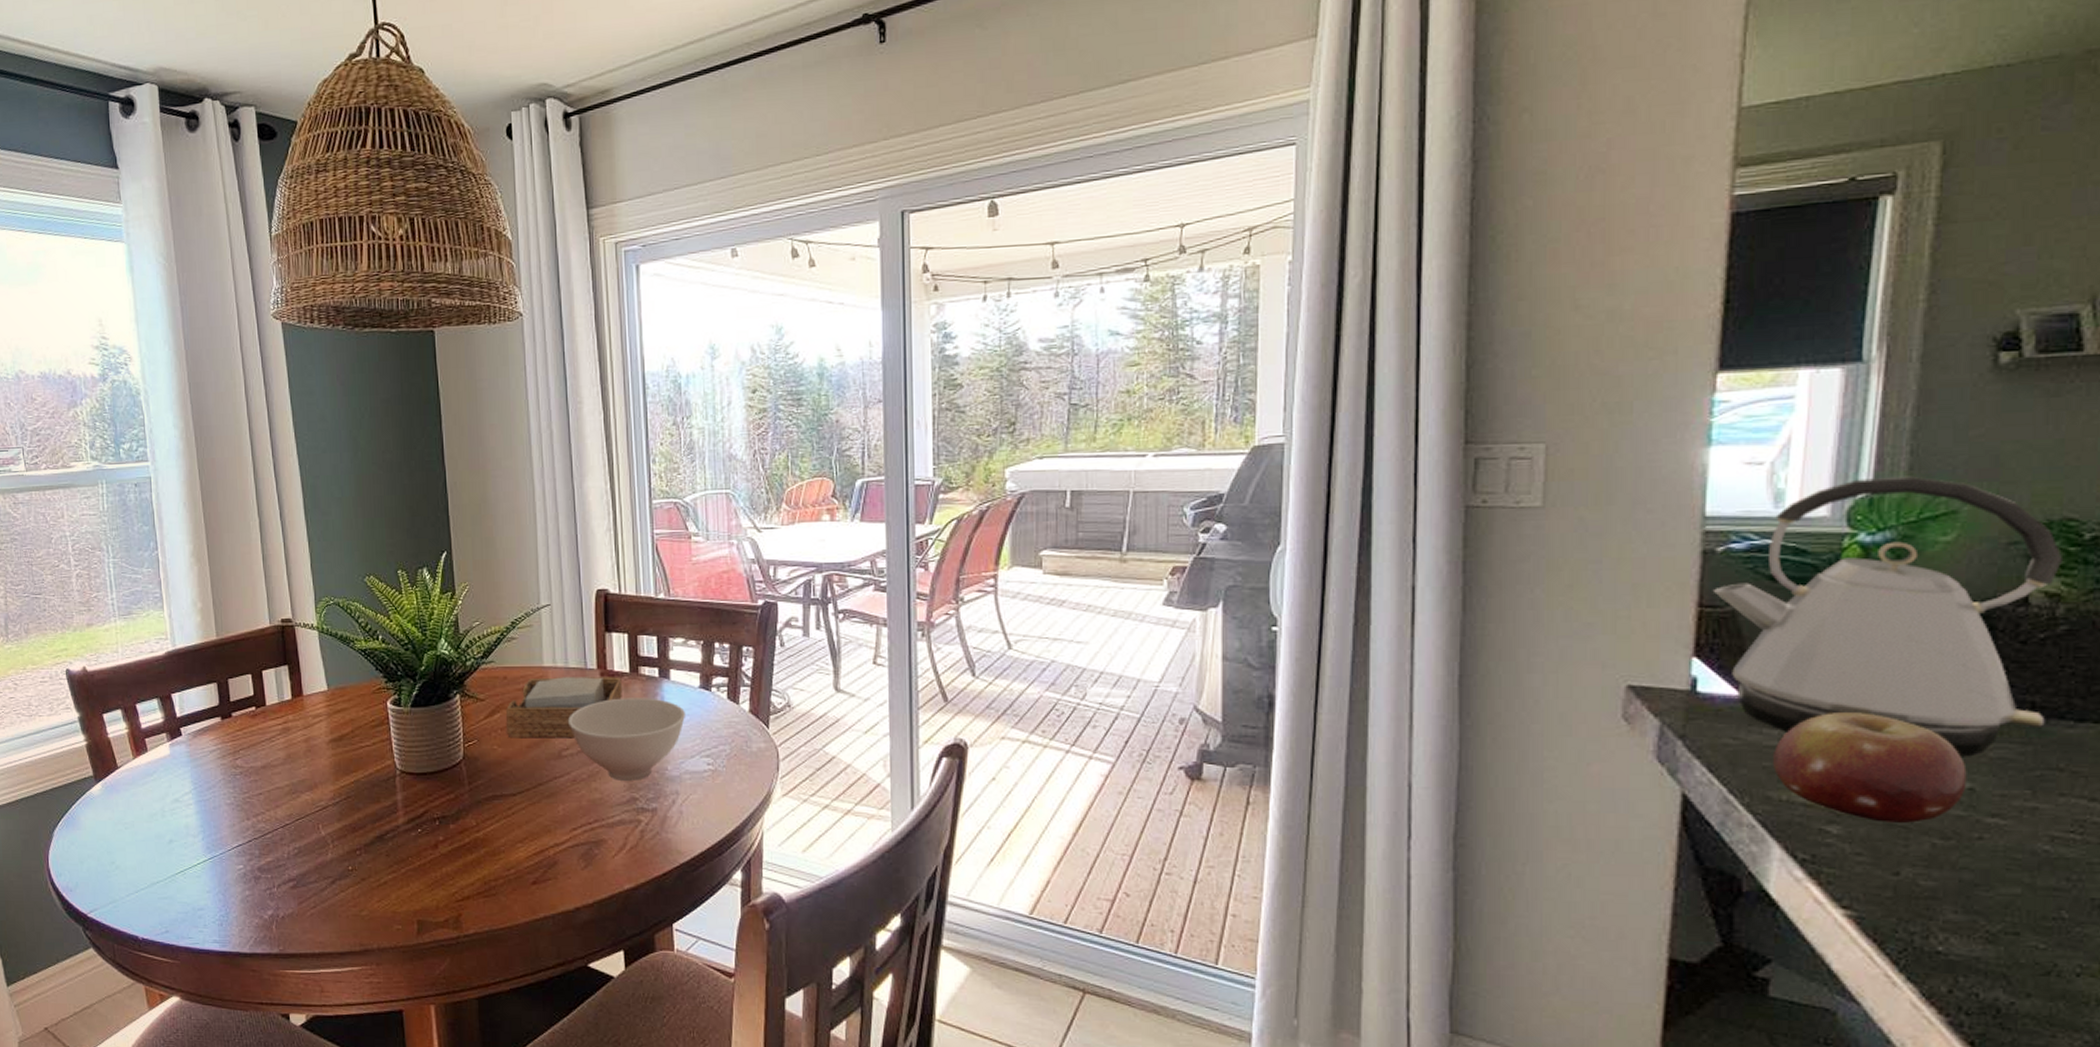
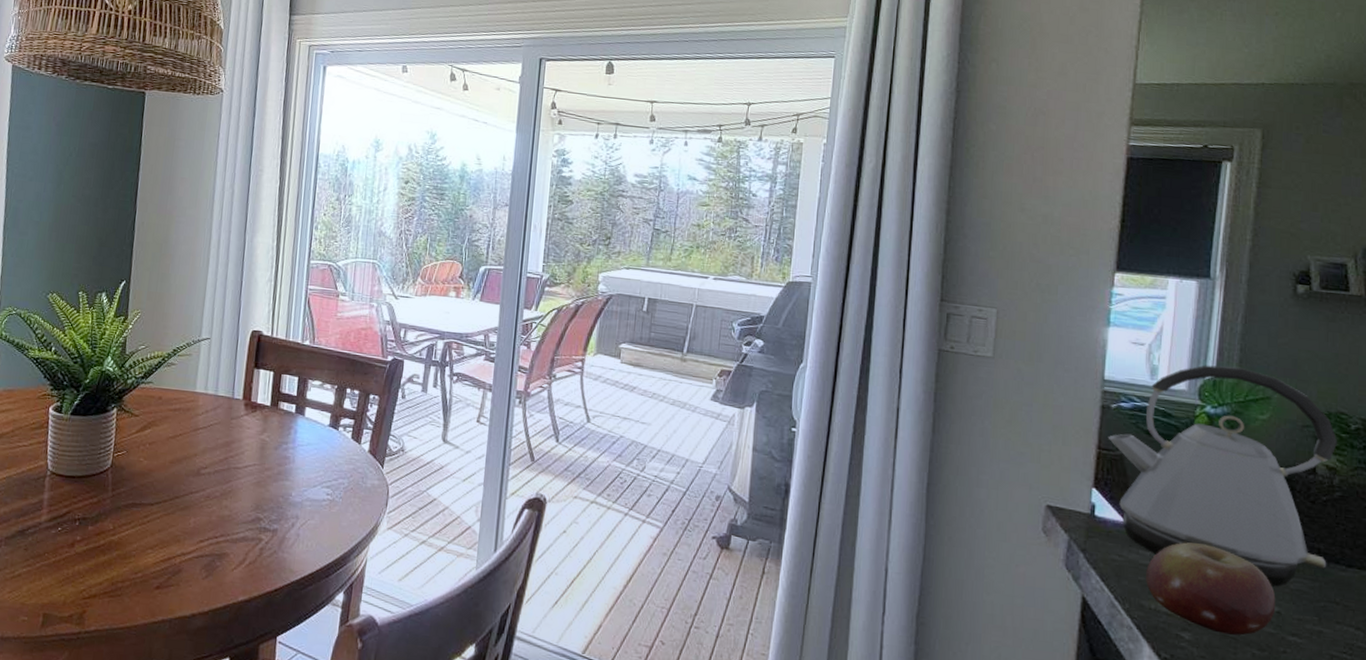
napkin holder: present [505,677,623,739] -> none [153,401,263,459]
bowl: present [568,698,686,781] -> none [210,427,315,503]

